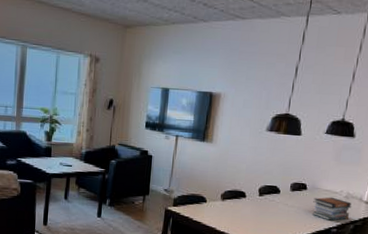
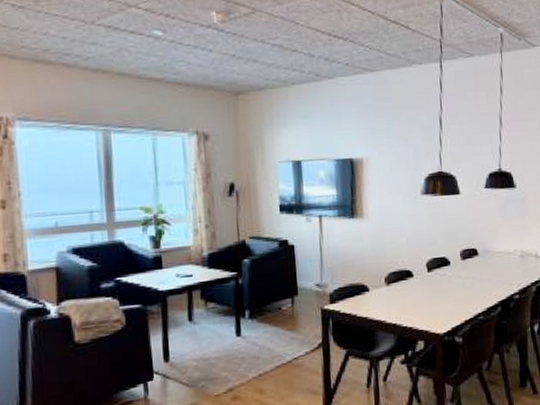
book stack: present [313,197,352,221] -> none [487,258,530,287]

